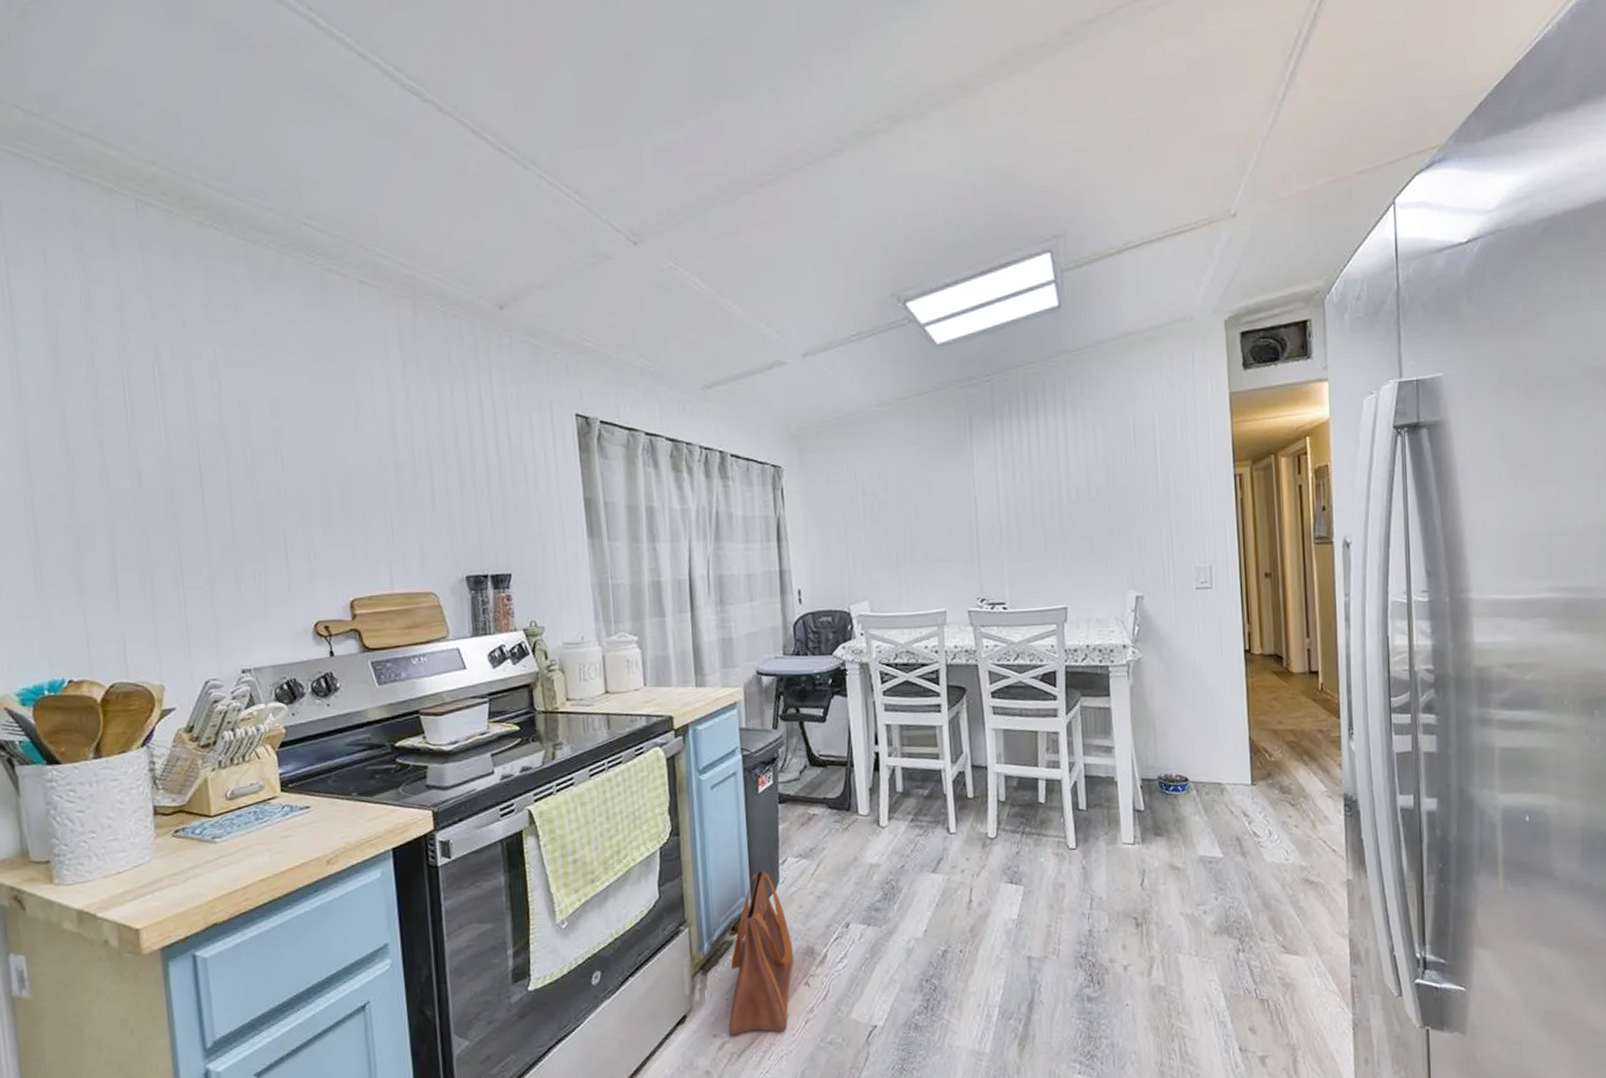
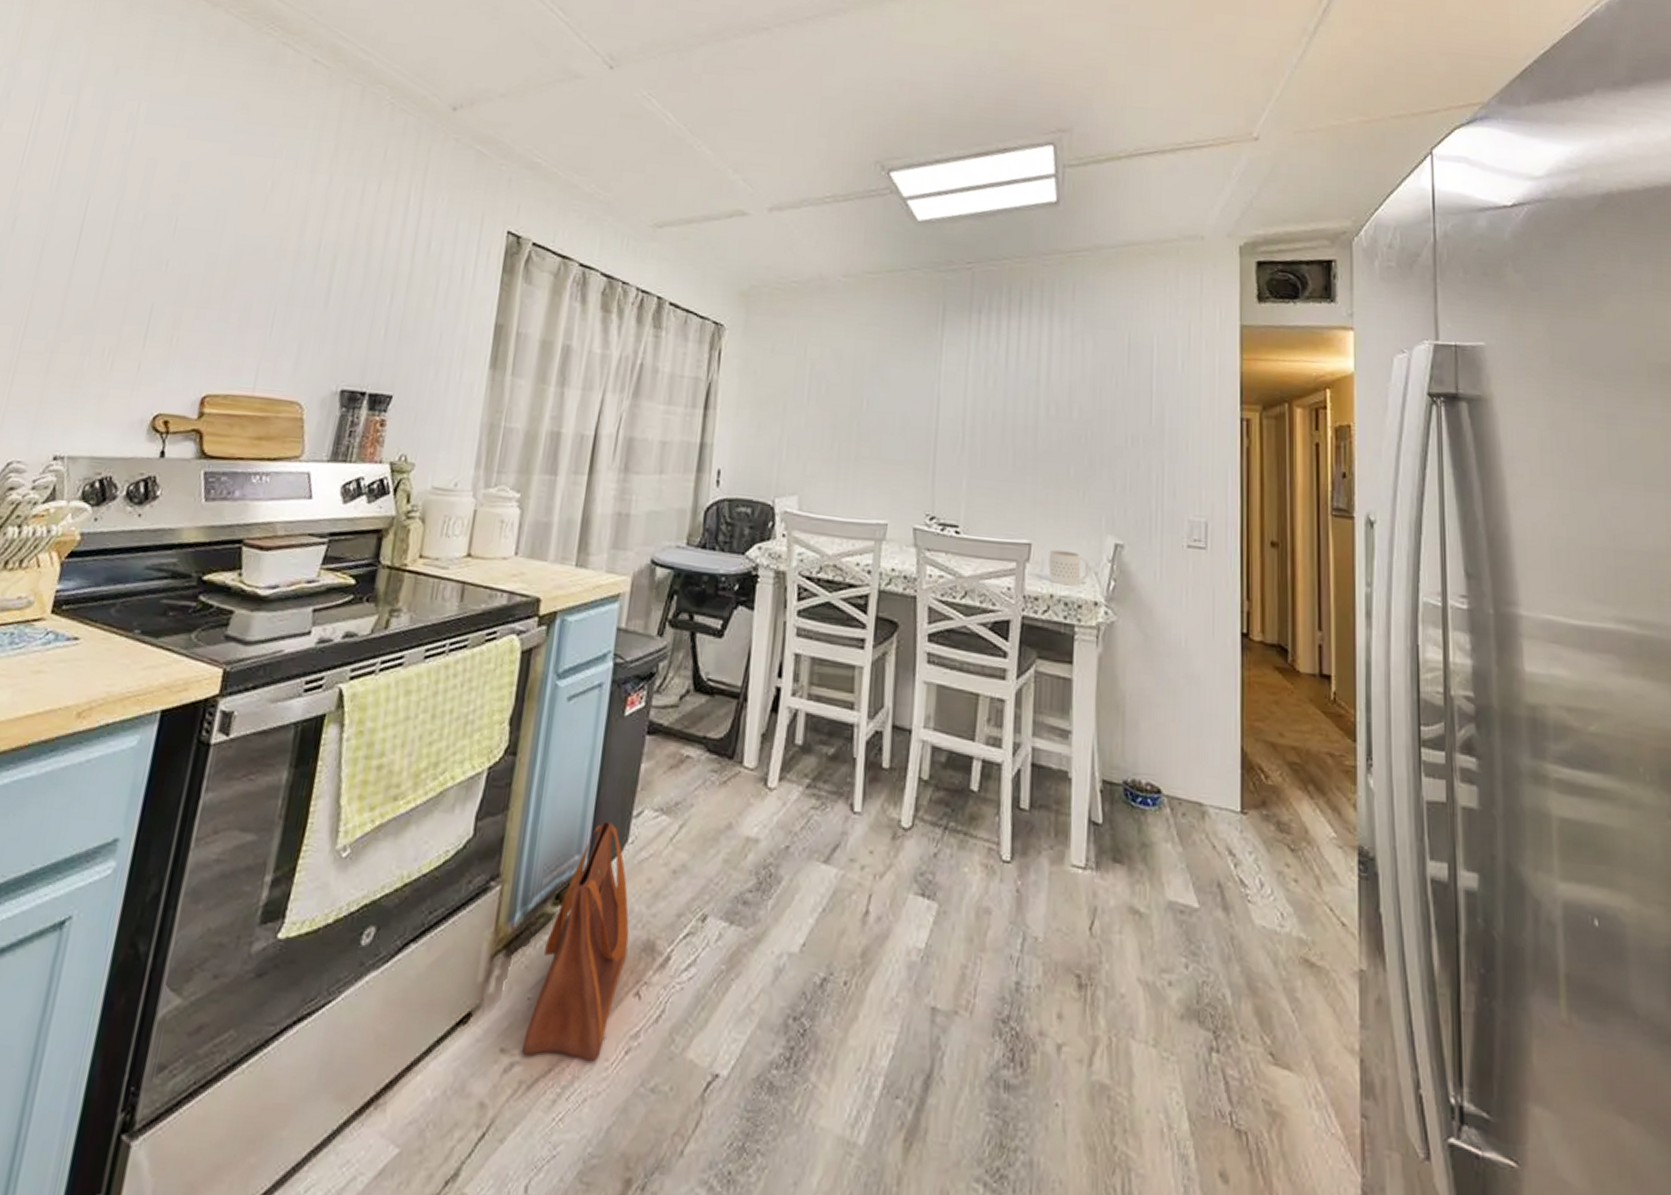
mug: none [1082,608,1116,637] -> present [1048,549,1089,586]

